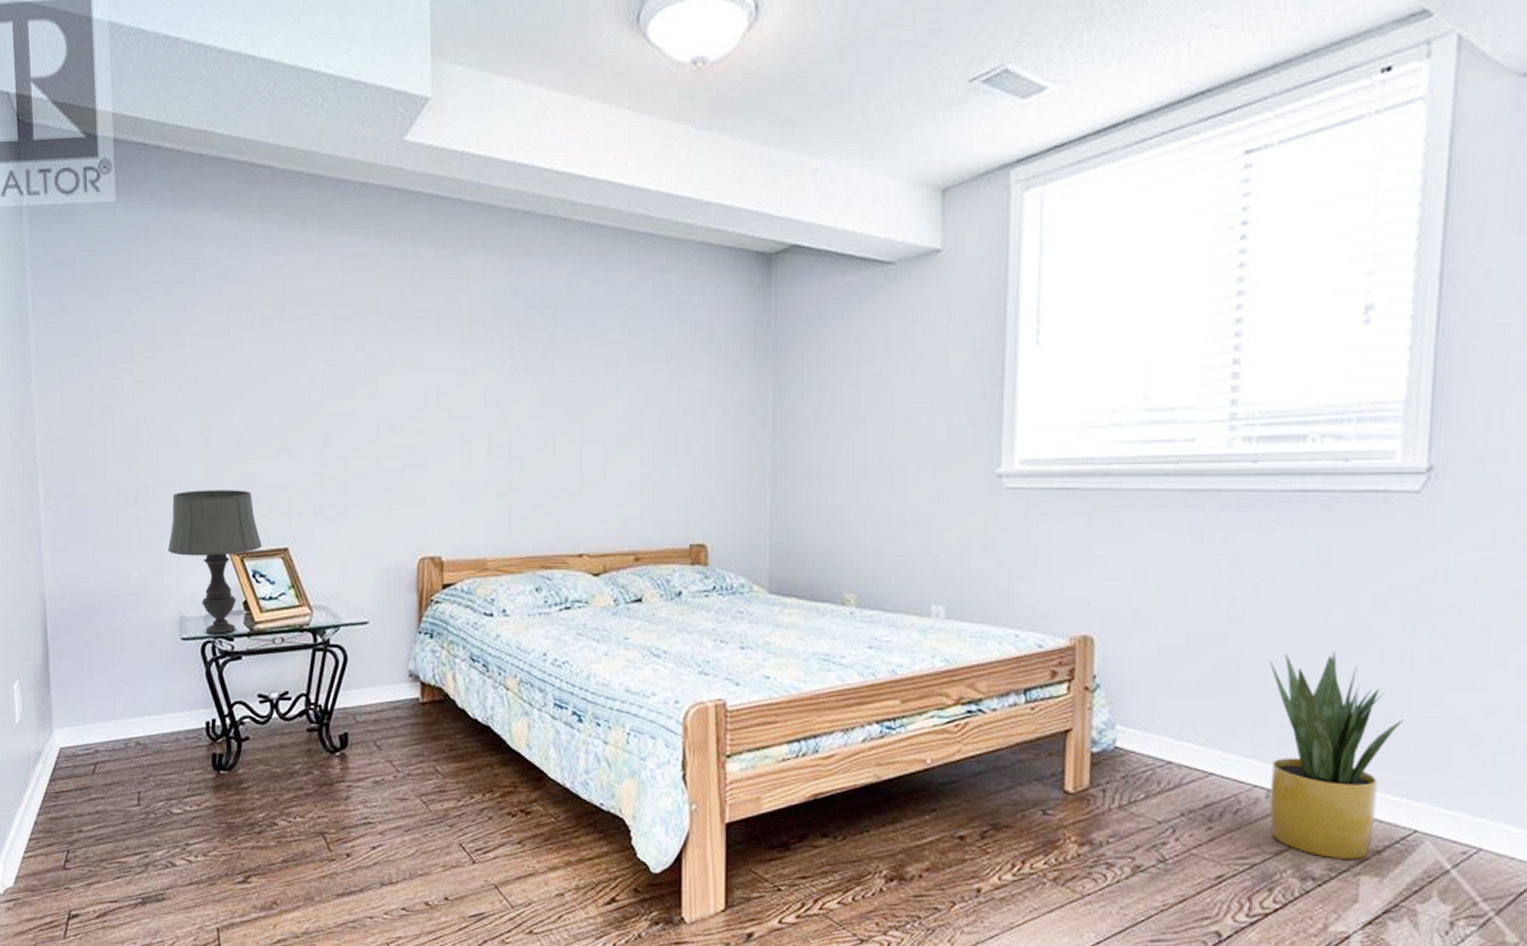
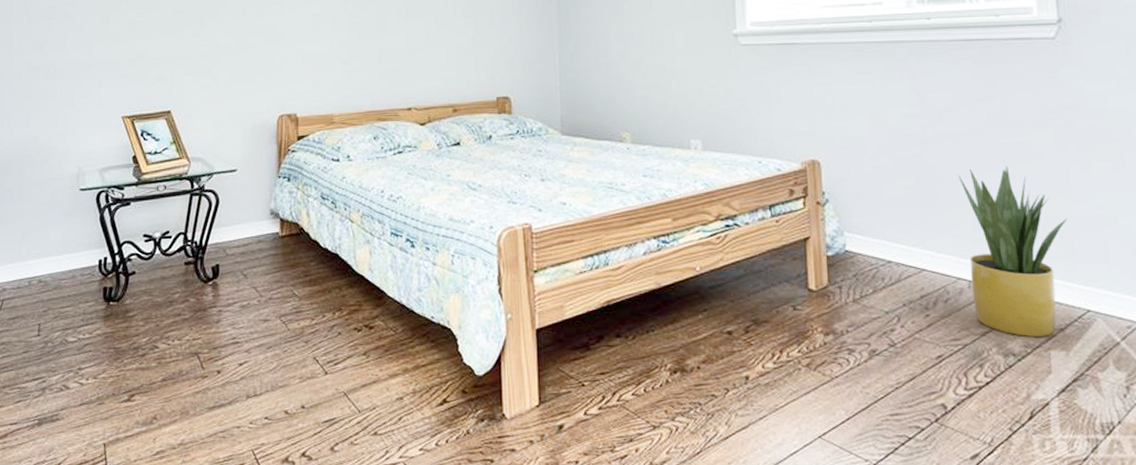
table lamp: present [167,490,262,634] -> none [70,64,149,185]

